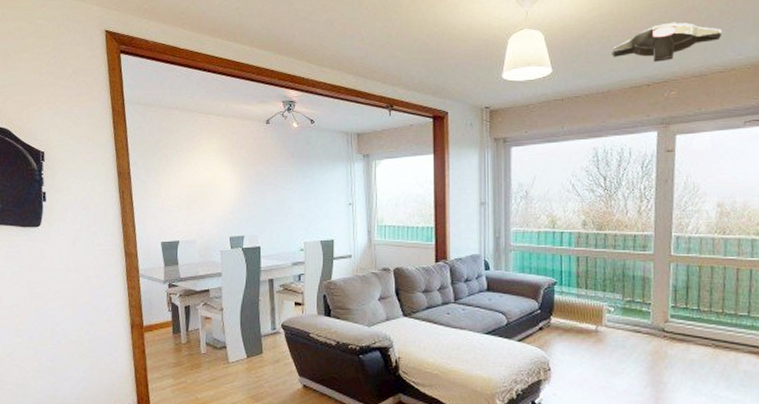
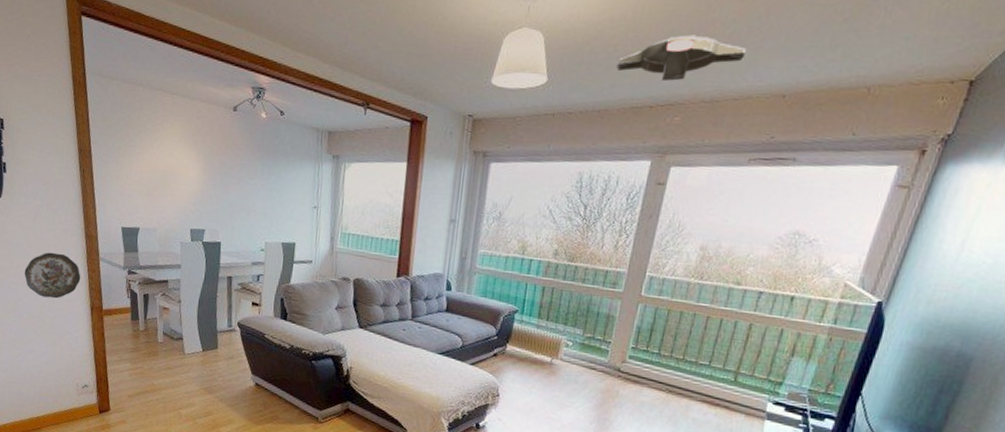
decorative plate: none [62,274,121,320] -> present [24,252,81,299]

